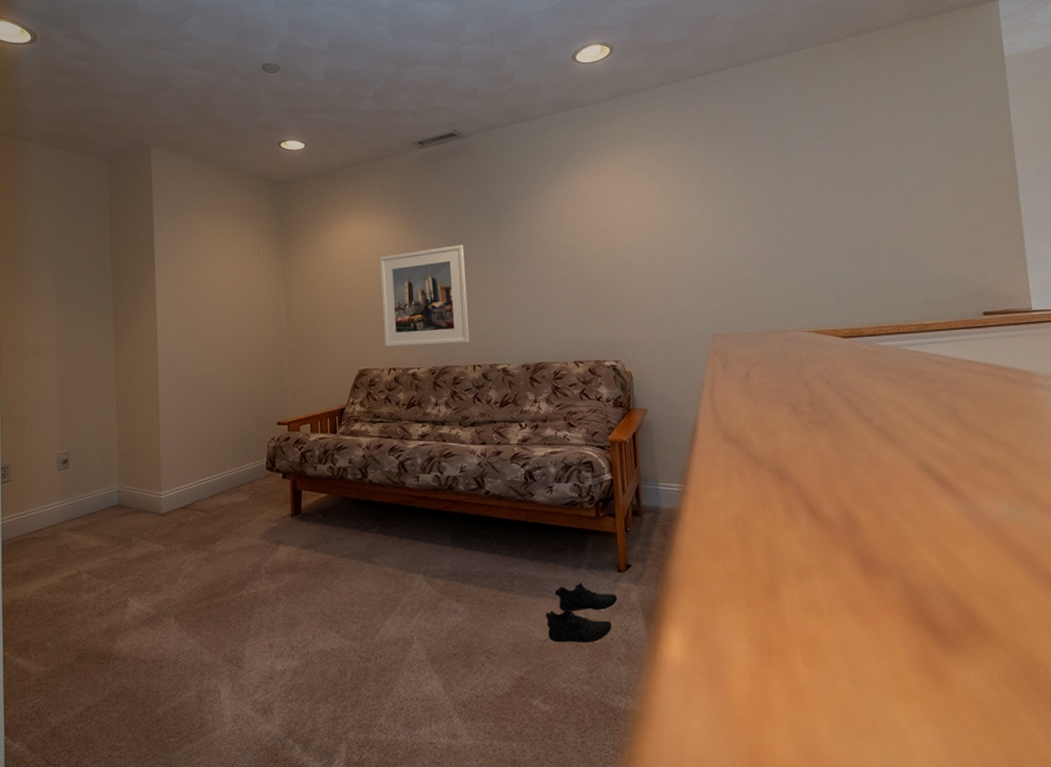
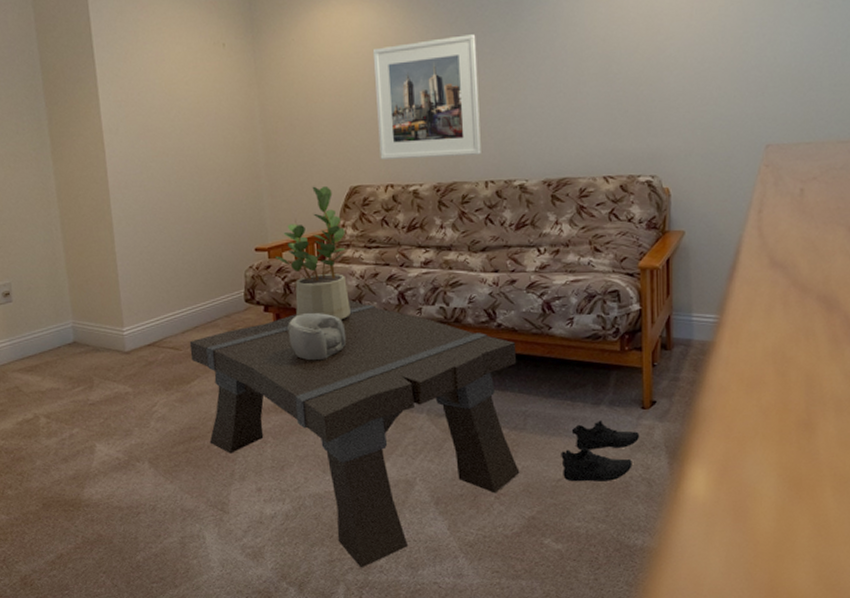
coffee table: none [217,469,508,726] -> present [189,301,520,568]
potted plant: none [294,369,357,487] -> present [275,185,351,320]
decorative bowl: none [302,480,353,524] -> present [287,313,347,361]

